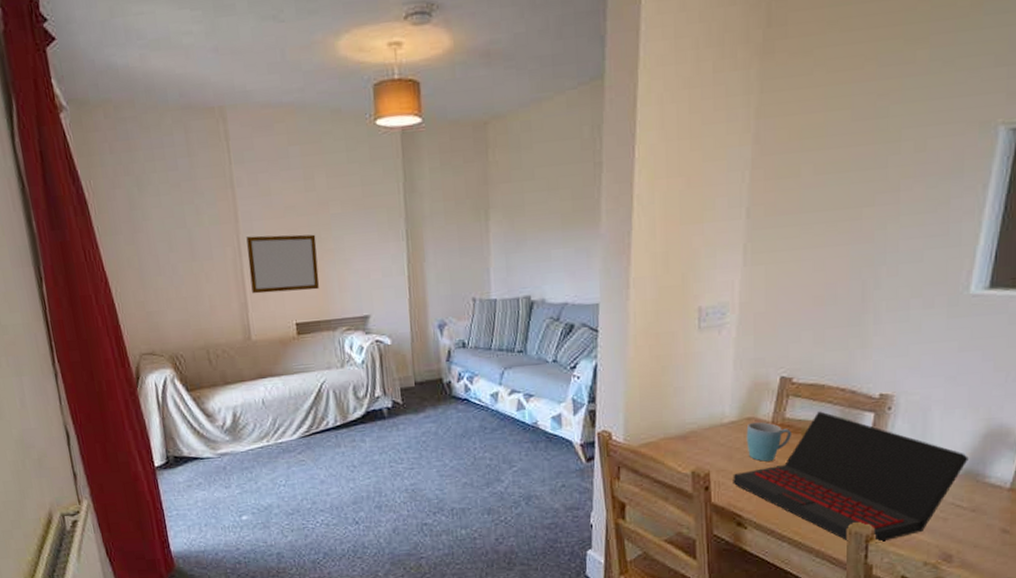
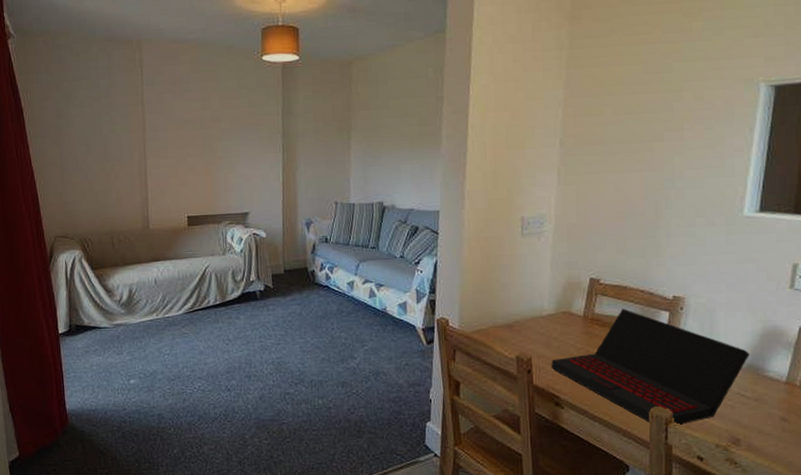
writing board: present [246,234,319,294] -> none [151,143,209,191]
mug: present [746,421,792,462] -> none [562,315,601,350]

